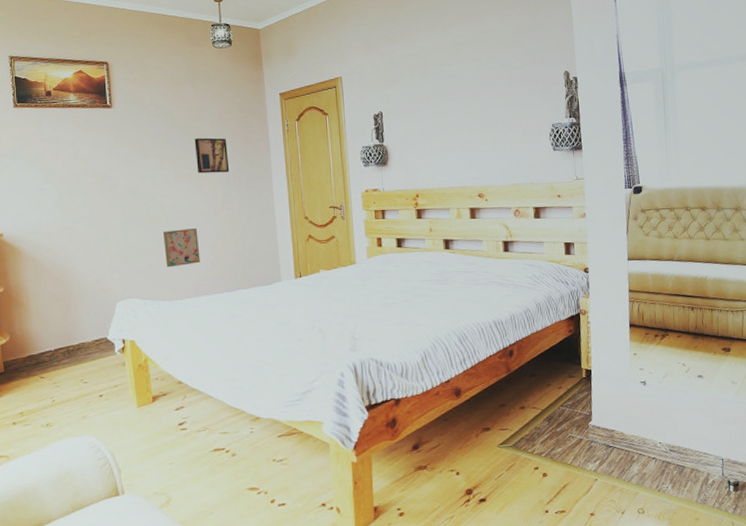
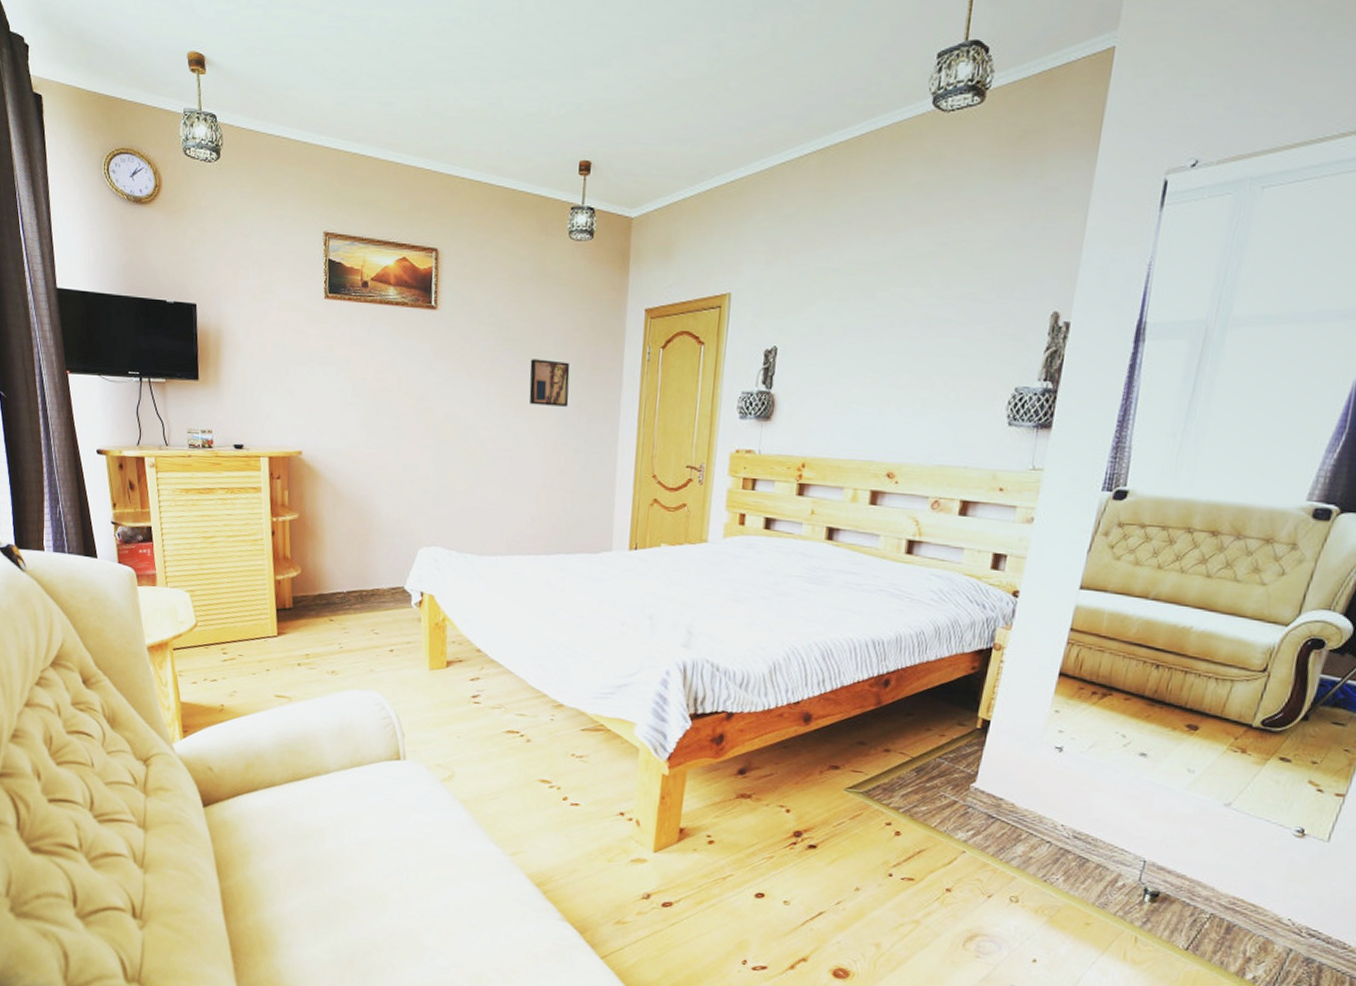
wall art: present [163,228,200,268] -> none [478,471,520,516]

